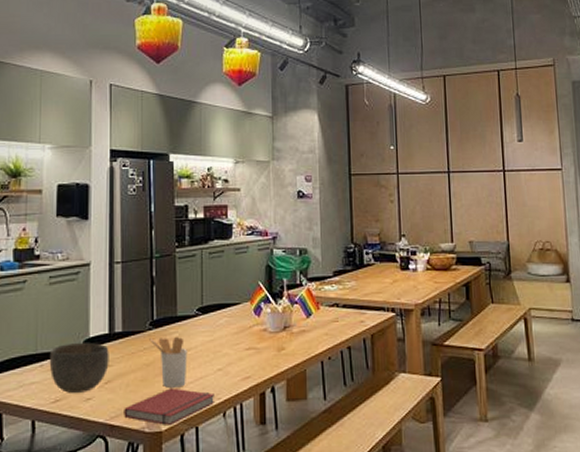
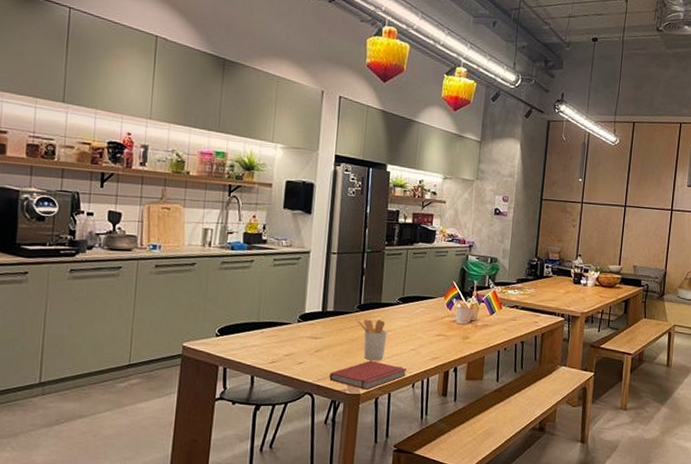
bowl: present [49,342,109,393] -> none [269,316,321,357]

